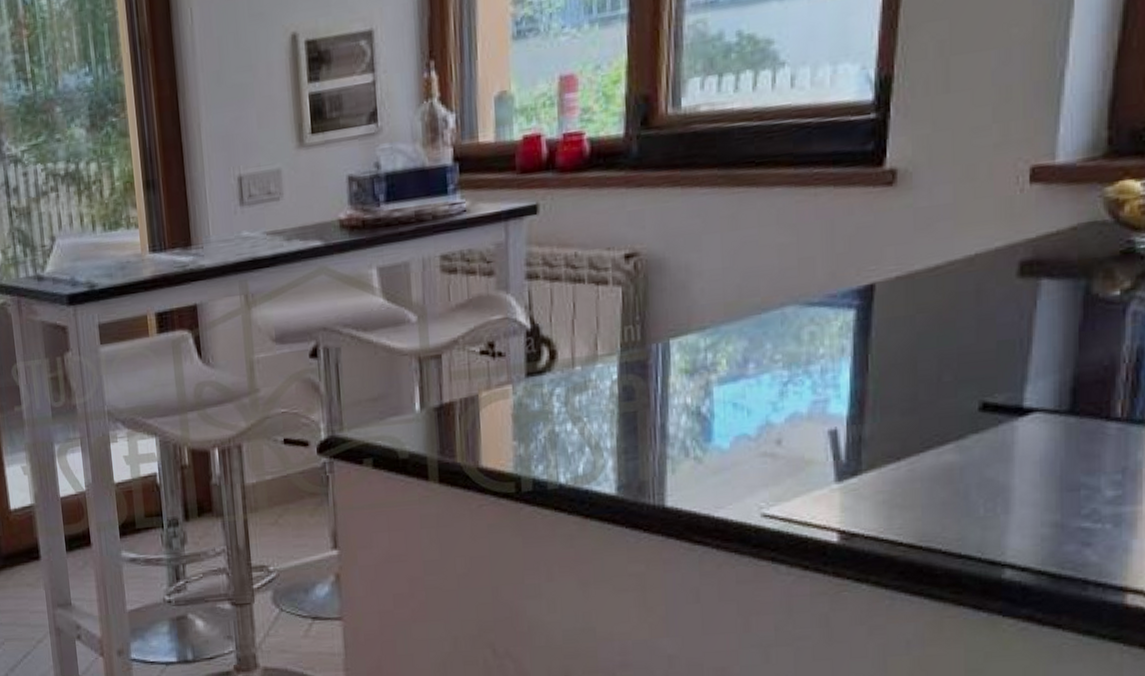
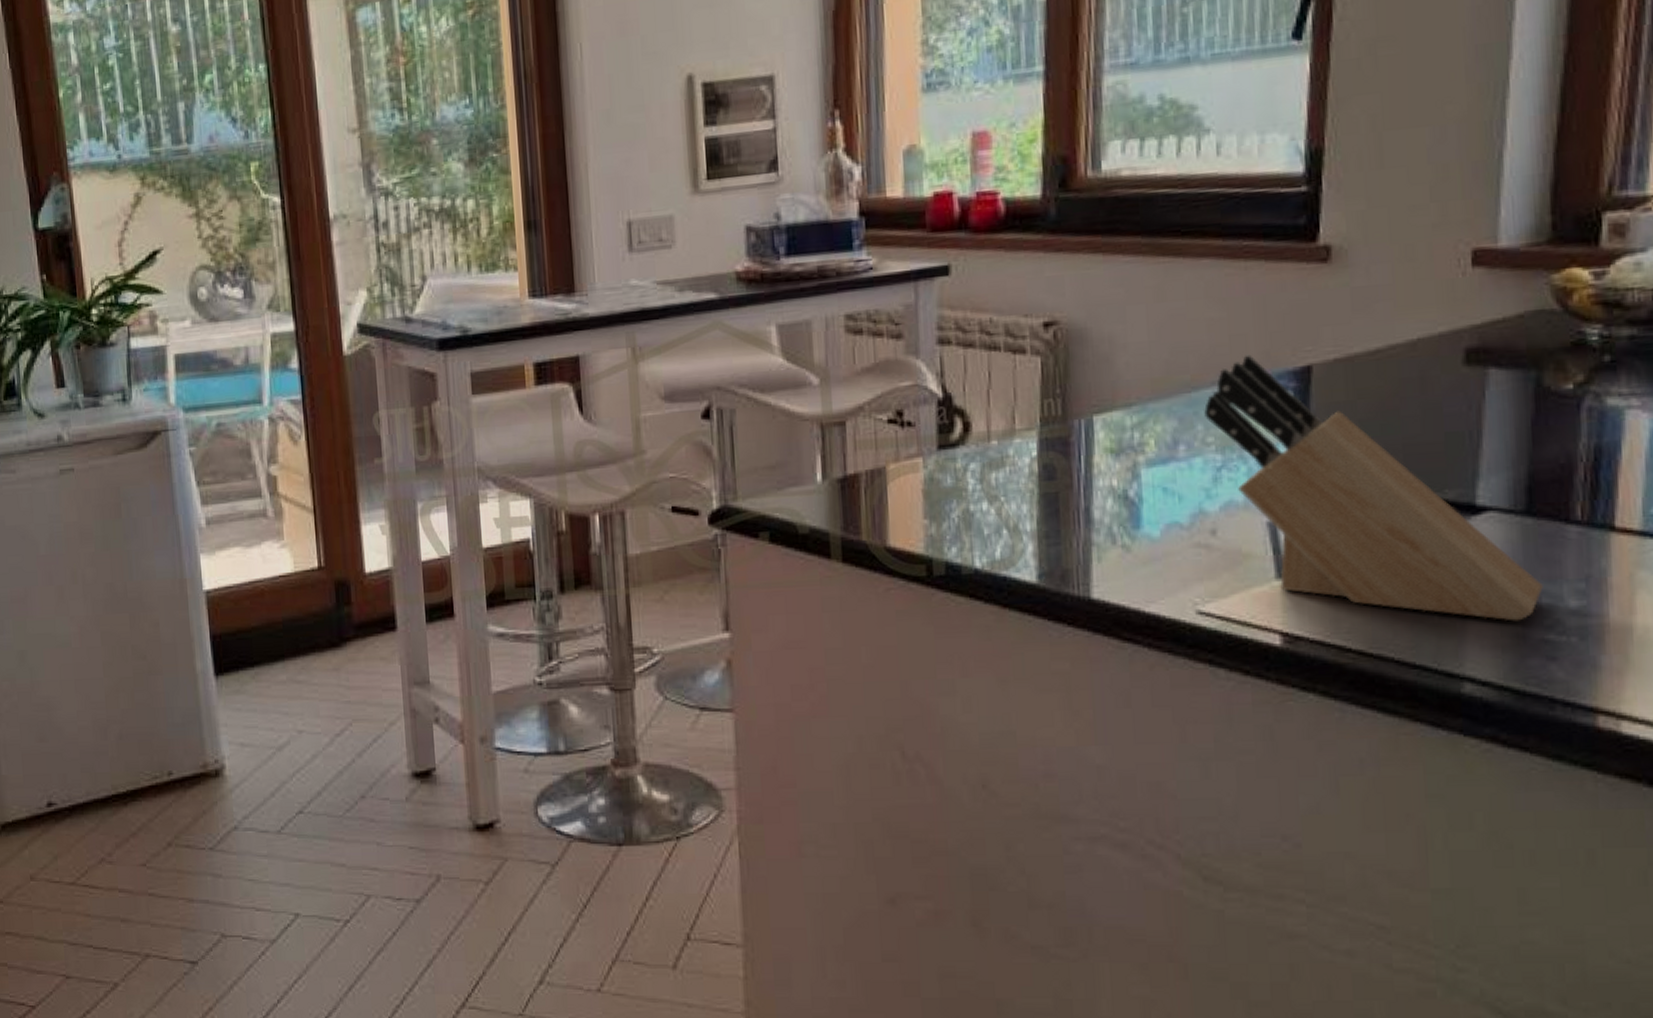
knife block: none [773,276,1082,512] -> present [1204,354,1543,621]

